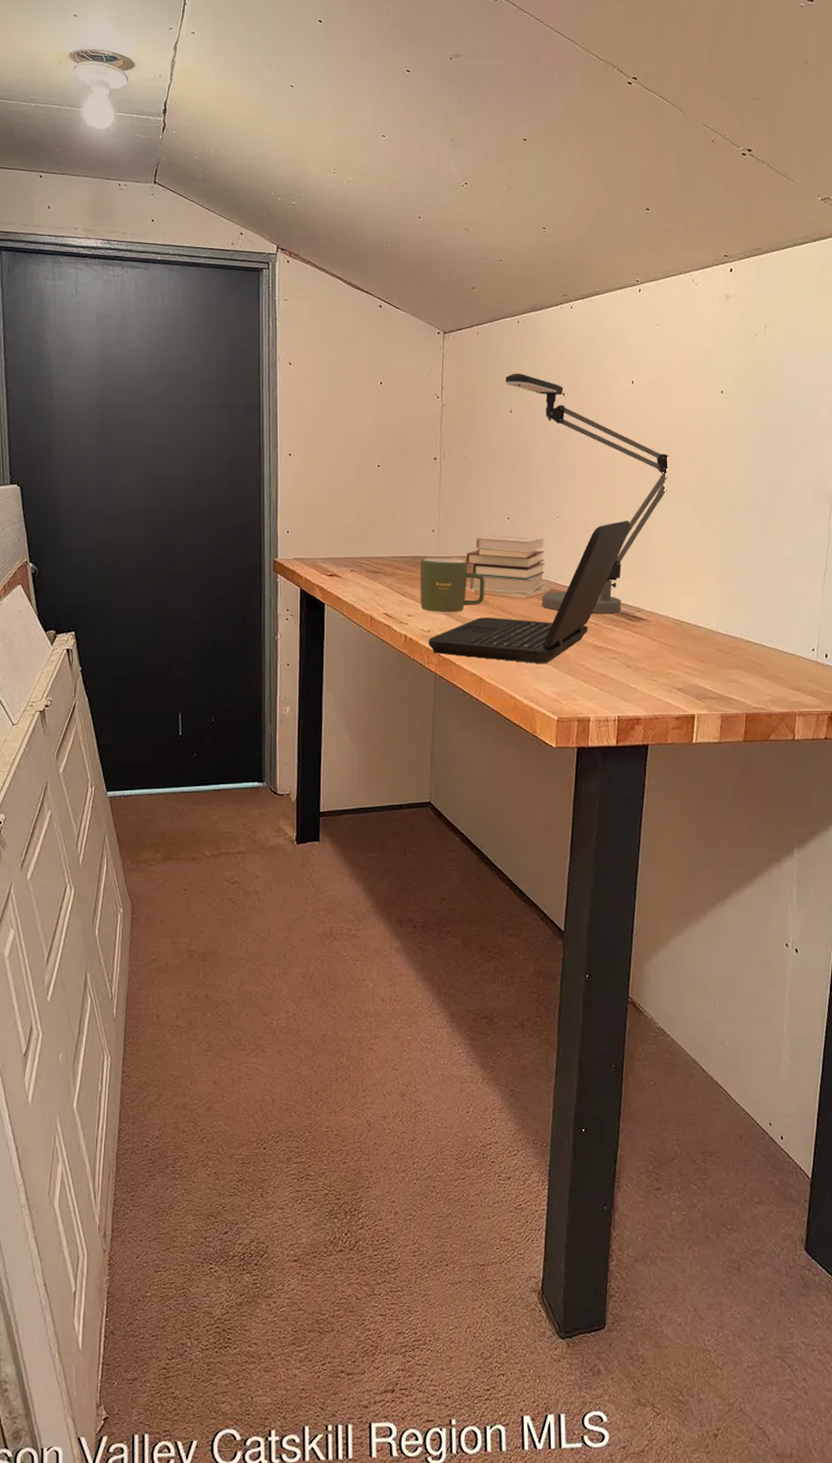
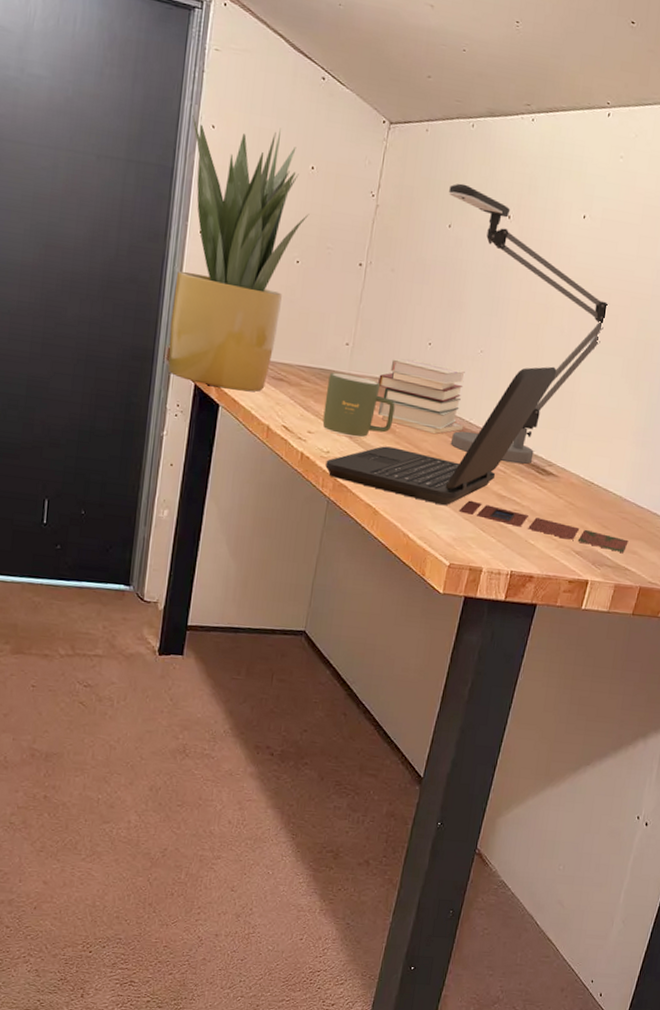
planter: none [271,354,384,588] -> present [168,115,310,392]
papers: none [559,655,727,683] -> present [458,500,629,553]

